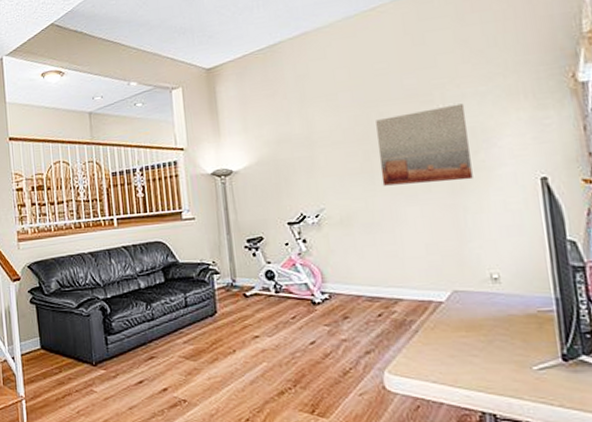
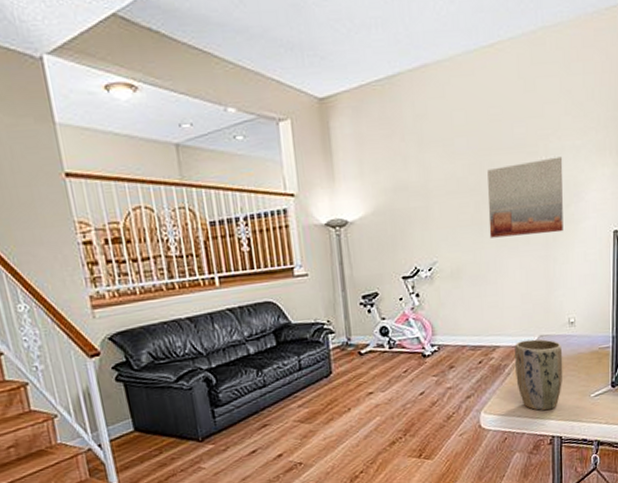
plant pot: none [421,294,490,380] -> present [515,339,563,411]

